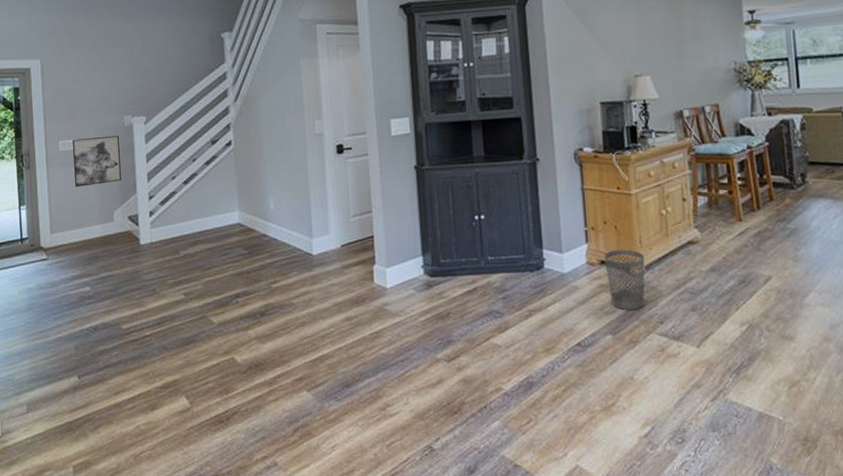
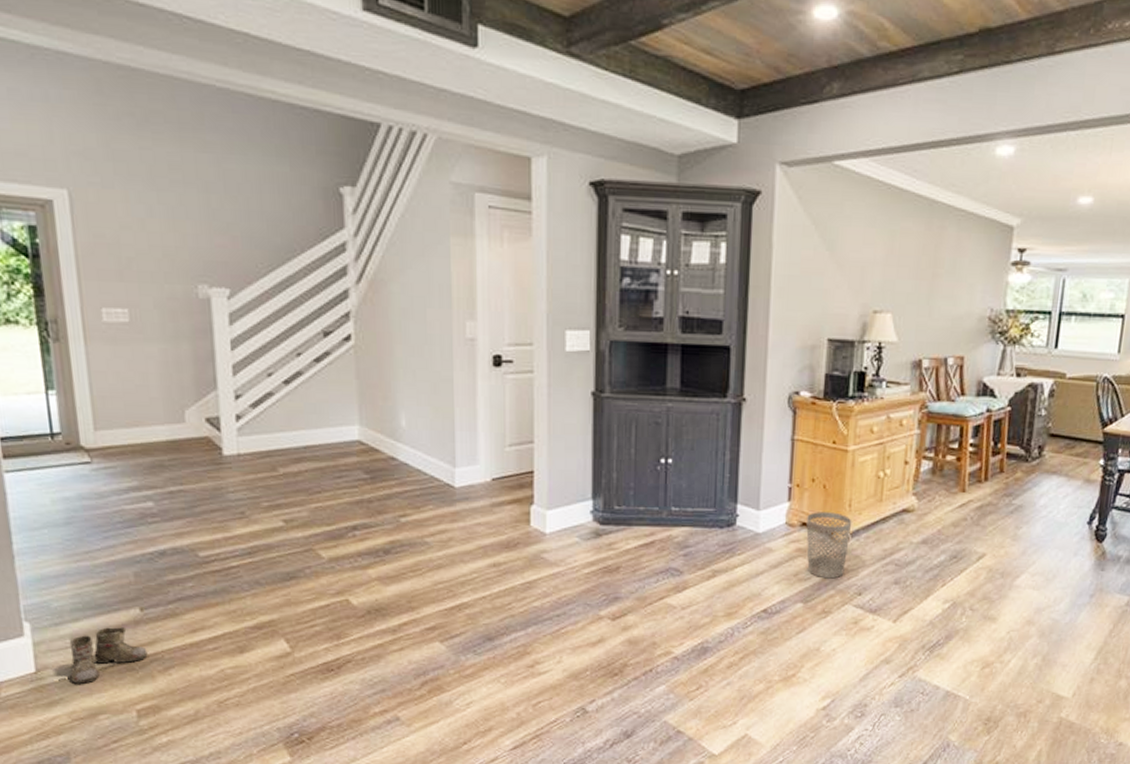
boots: none [17,393,83,445] -> present [58,627,148,684]
wall art: present [73,135,121,187] -> none [122,308,195,374]

